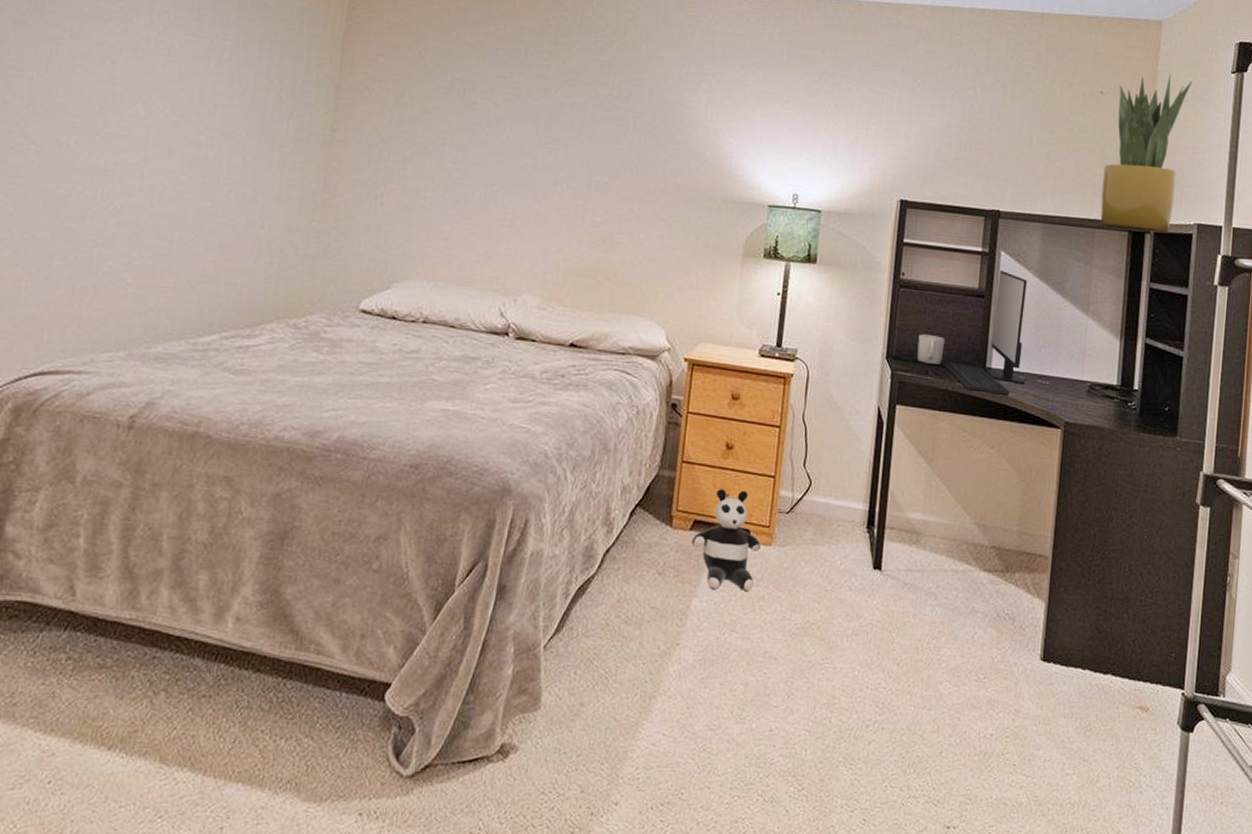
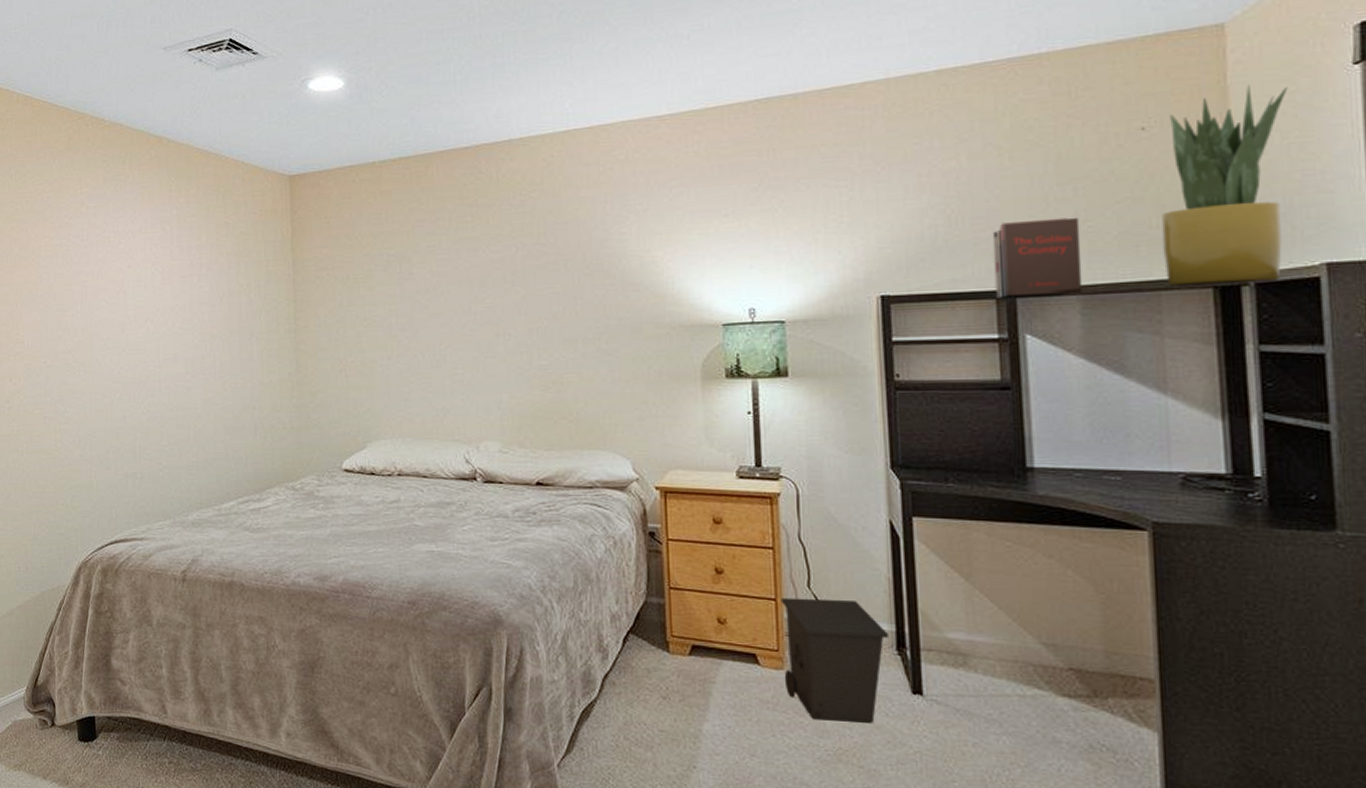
stuffed animal: present [692,489,761,591] -> none [693,614,771,716]
trash bin: none [770,475,863,597] -> present [780,597,889,723]
mug: present [916,333,946,365] -> none [929,437,966,469]
computer keyboard: present [944,361,1010,395] -> none [968,465,1066,497]
books: none [984,151,1051,222] -> present [992,217,1083,299]
computer monitor: present [984,271,1027,385] -> none [1025,356,1085,483]

